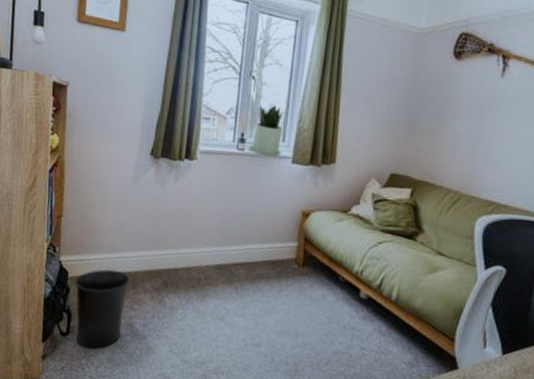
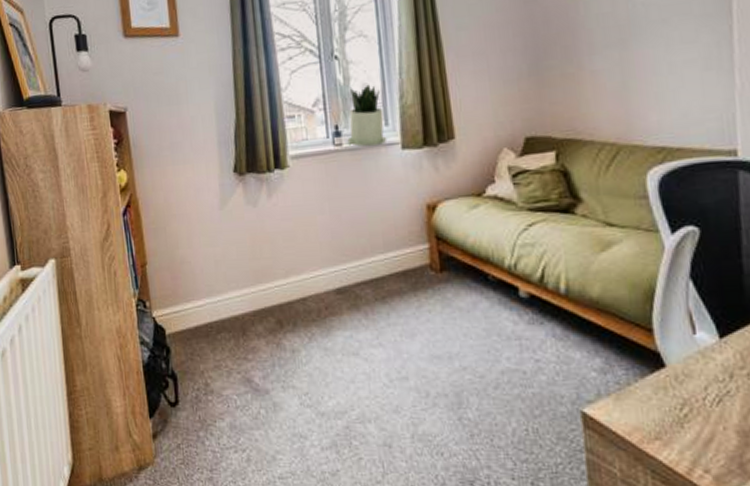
waste bin: present [74,269,129,349] -> none [174,316,239,416]

